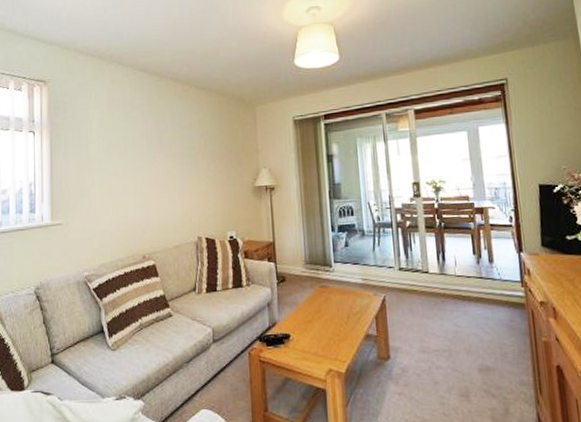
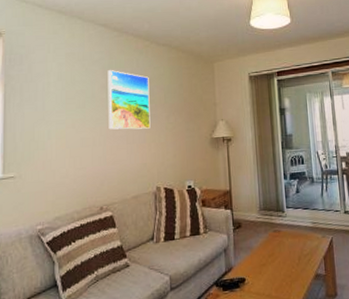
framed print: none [147,116,191,178] -> present [107,70,151,130]

